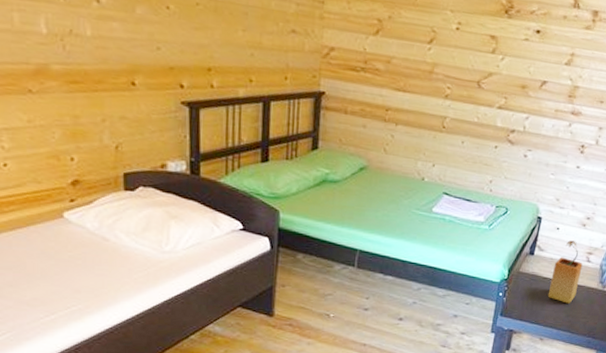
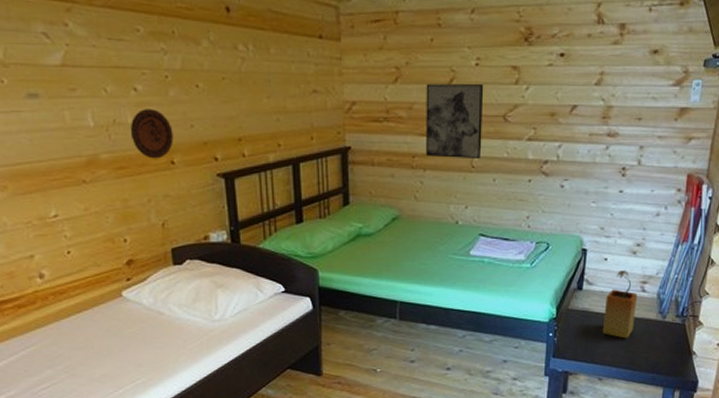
decorative plate: none [88,23,137,78] -> present [130,109,174,159]
wall art: none [399,40,462,121] -> present [426,84,484,160]

